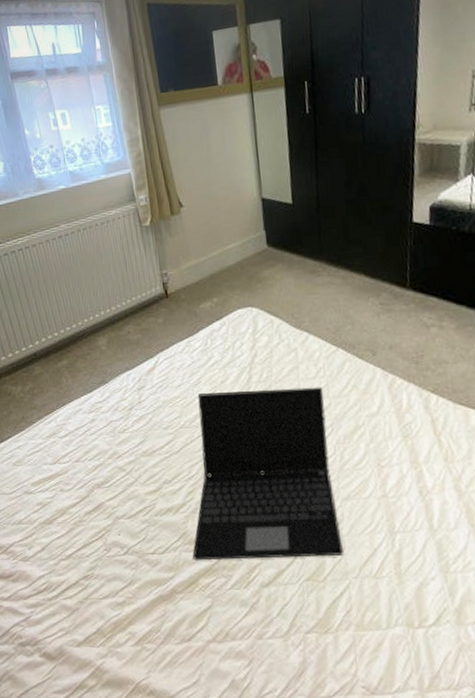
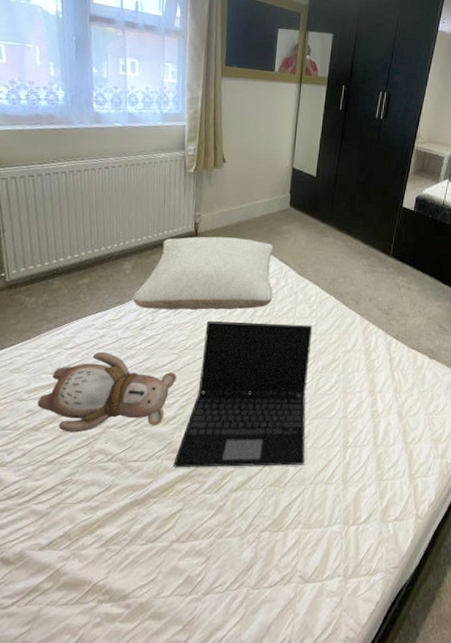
teddy bear: none [44,438,178,525] -> present [37,352,177,433]
pillow: none [114,292,267,387] -> present [132,236,274,310]

